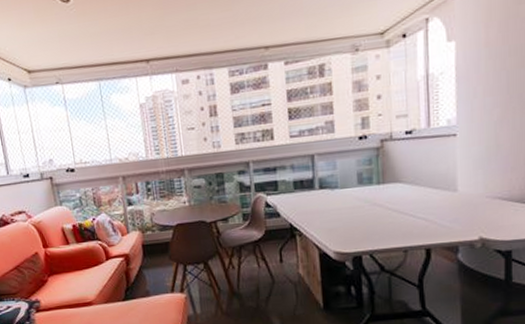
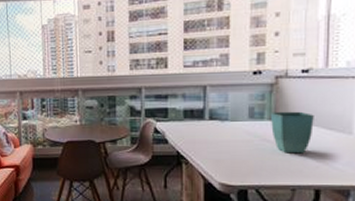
flower pot: none [378,173,421,216] -> present [270,111,314,154]

